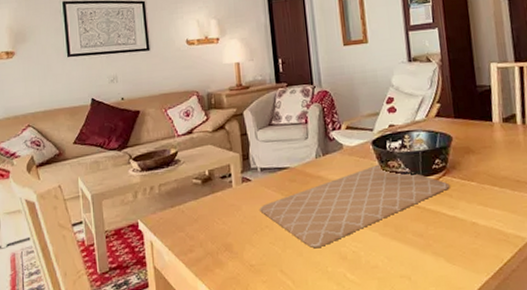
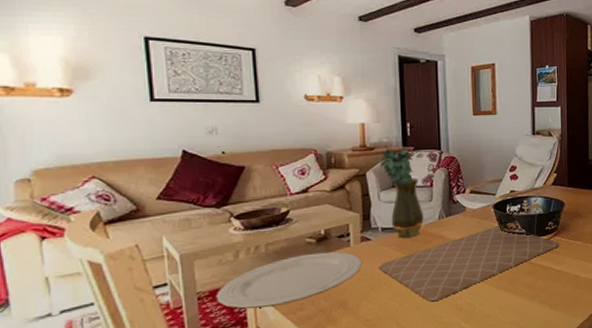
plate: none [120,192,244,249] -> present [216,251,362,309]
vase: none [256,83,301,179] -> present [380,146,424,238]

